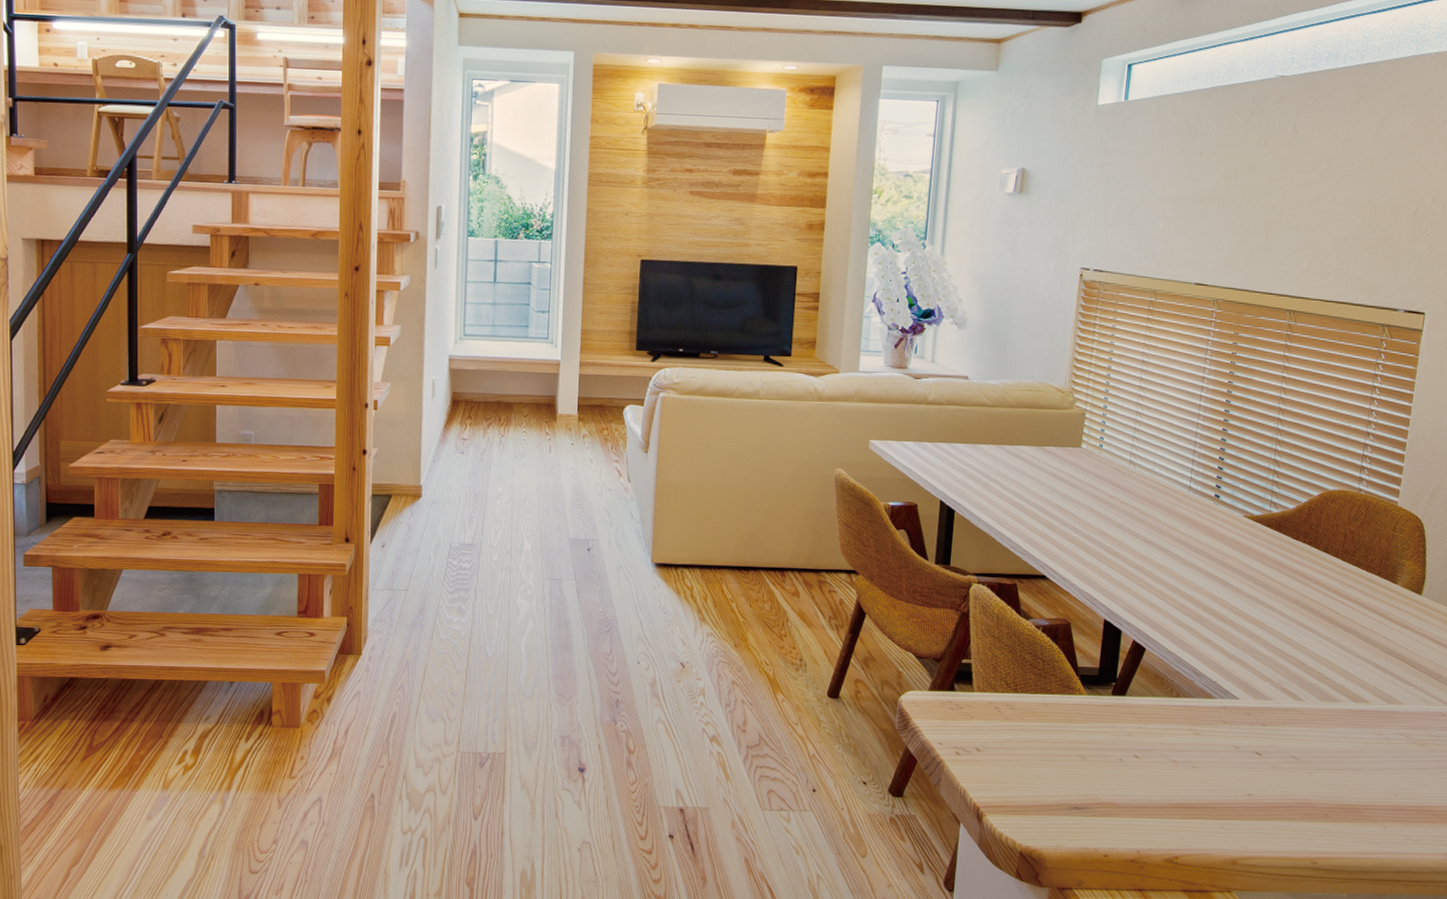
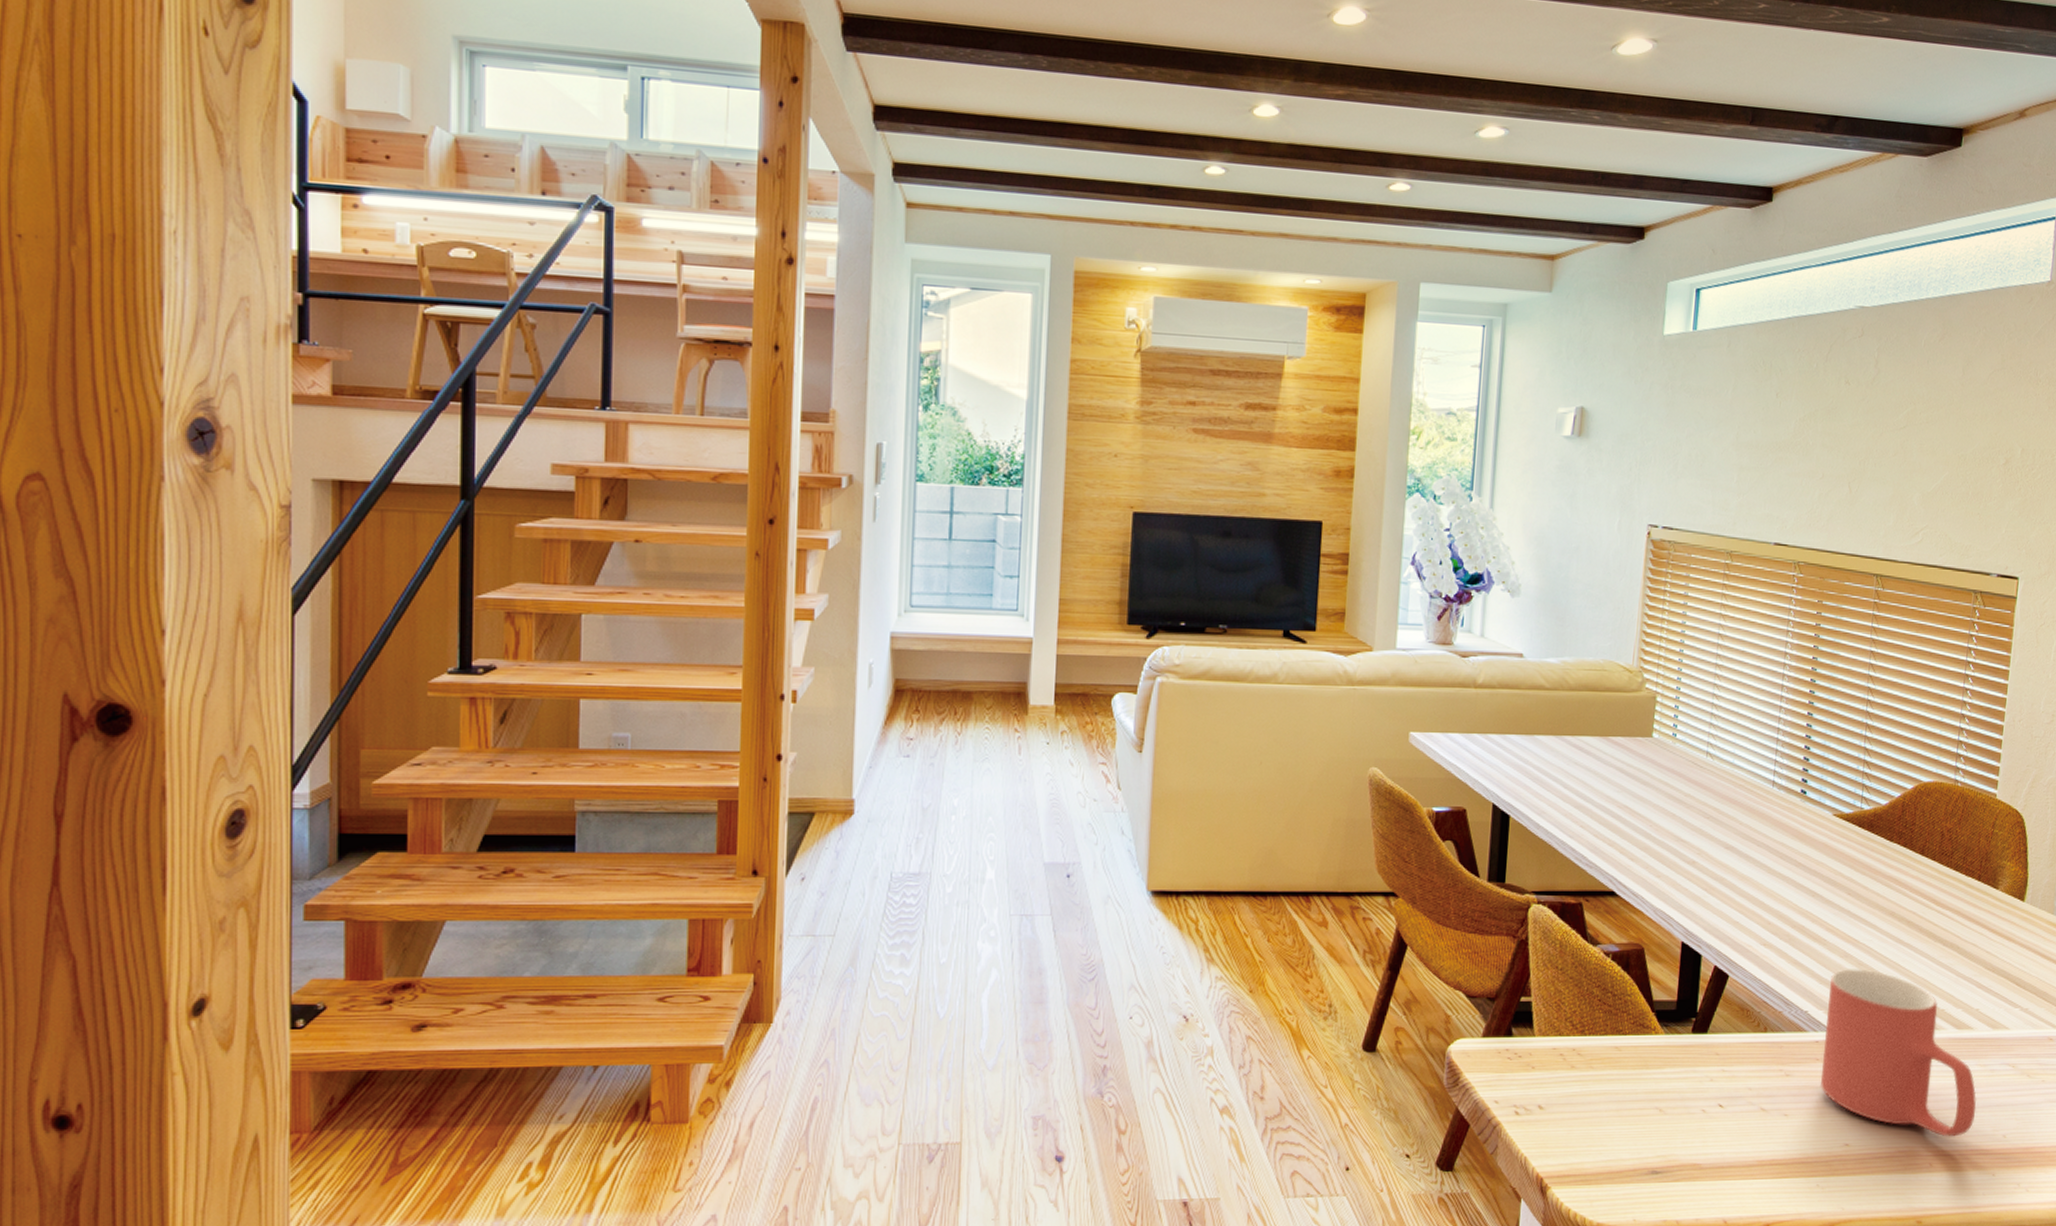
mug: none [1226,647,1371,793] -> present [1820,969,1977,1137]

